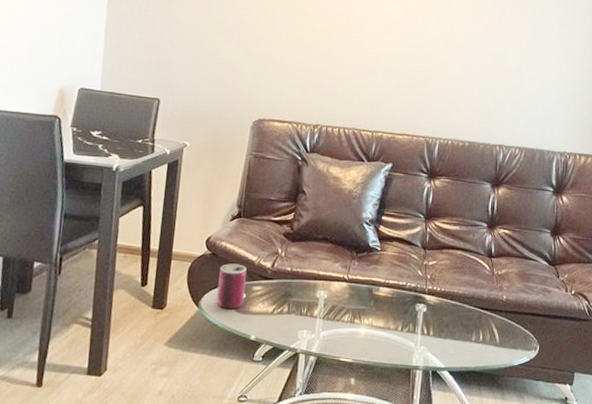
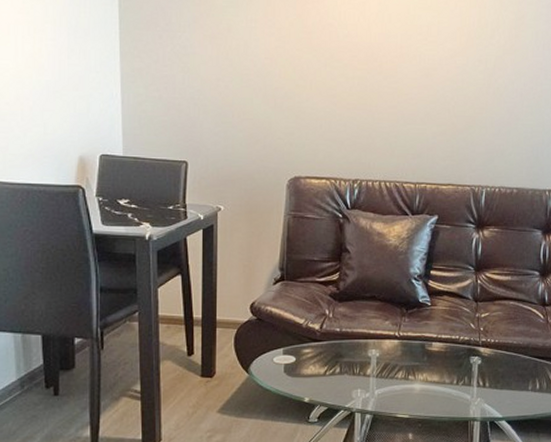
can: present [217,263,247,310] -> none [267,328,294,374]

